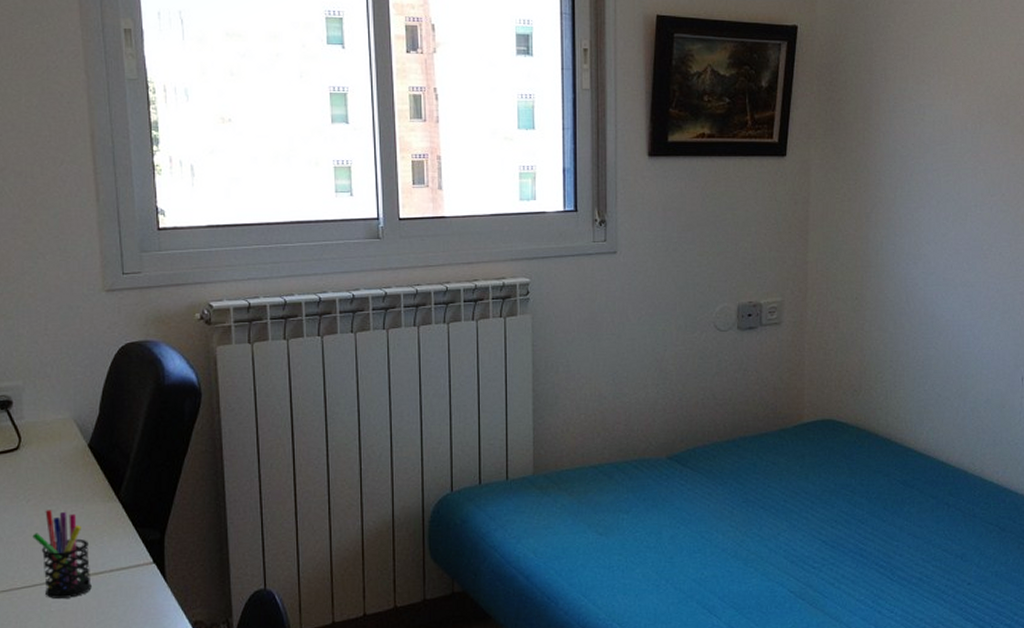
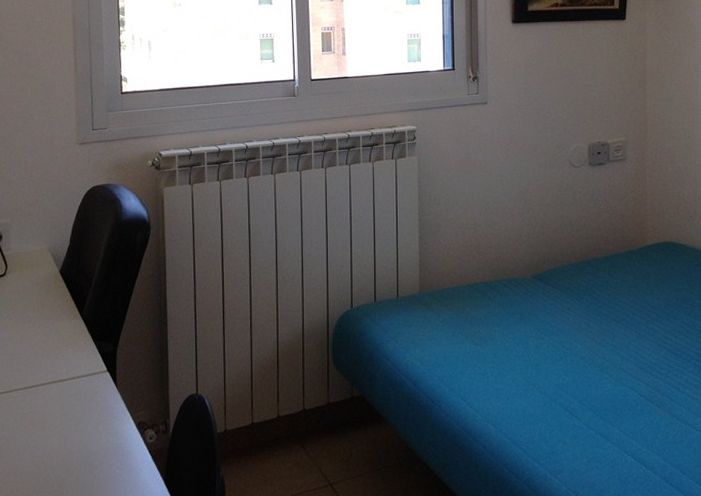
pen holder: present [32,510,92,599] -> none [12,326,57,402]

